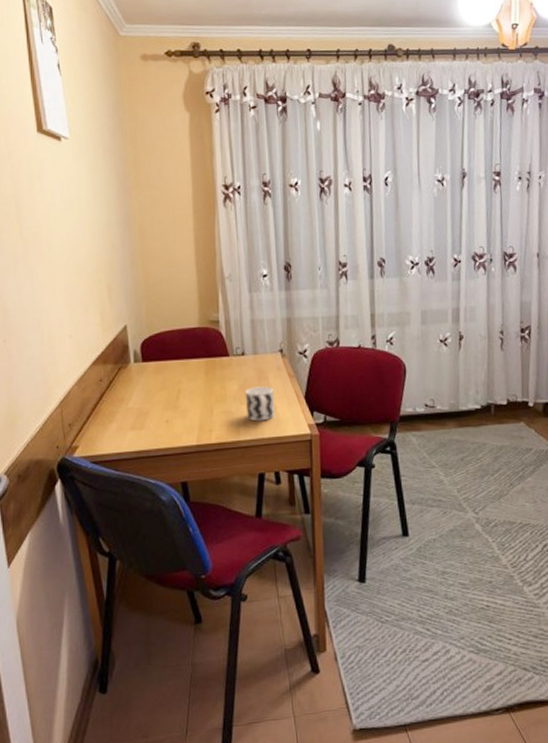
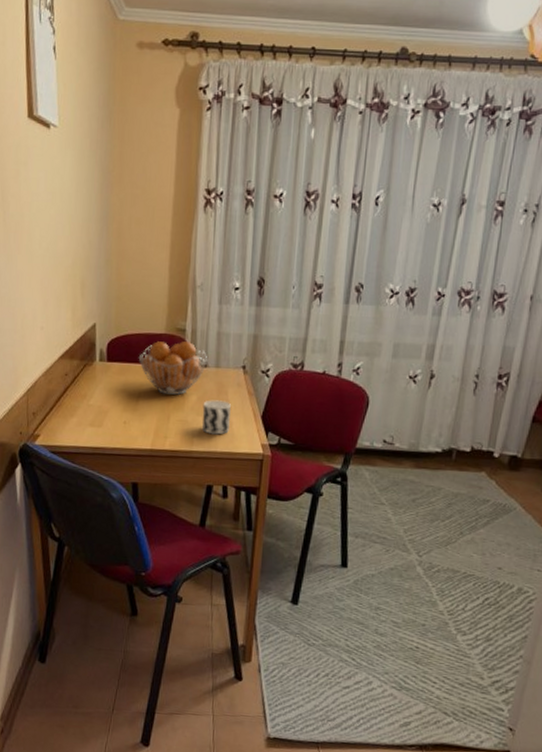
fruit basket: none [175,332,244,387] -> present [139,341,207,395]

